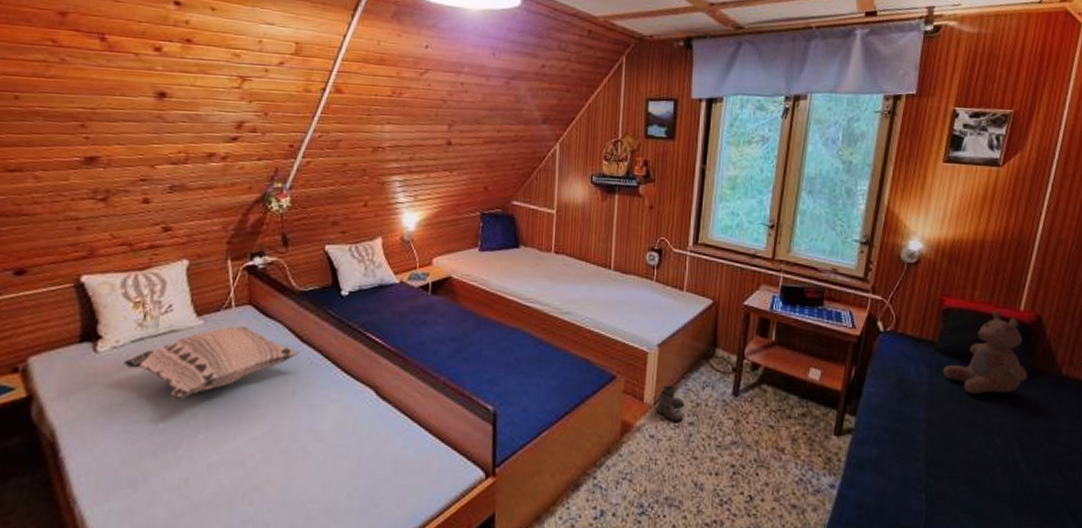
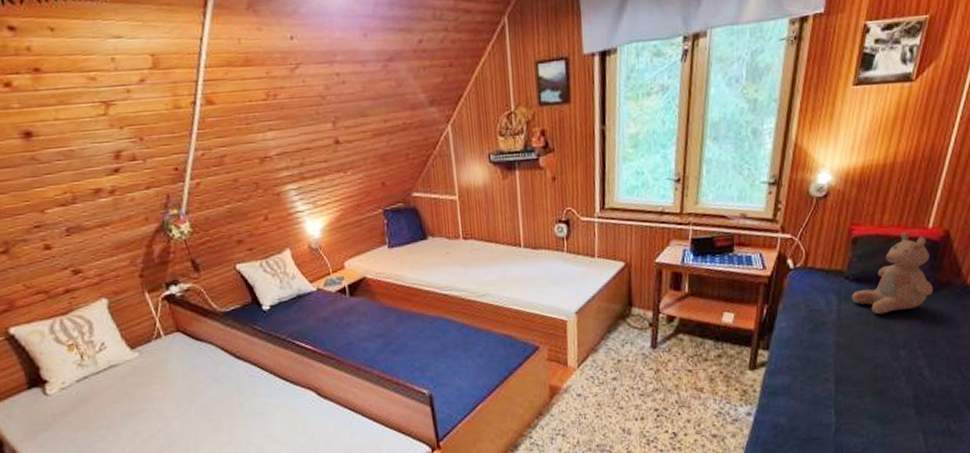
decorative pillow: present [123,326,300,399] -> none [75,352,237,425]
boots: present [657,385,685,422] -> none [580,347,607,380]

